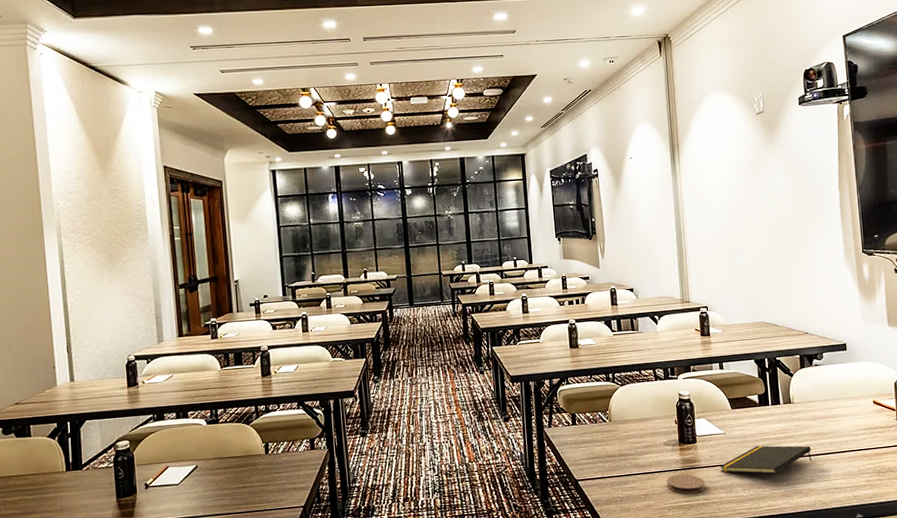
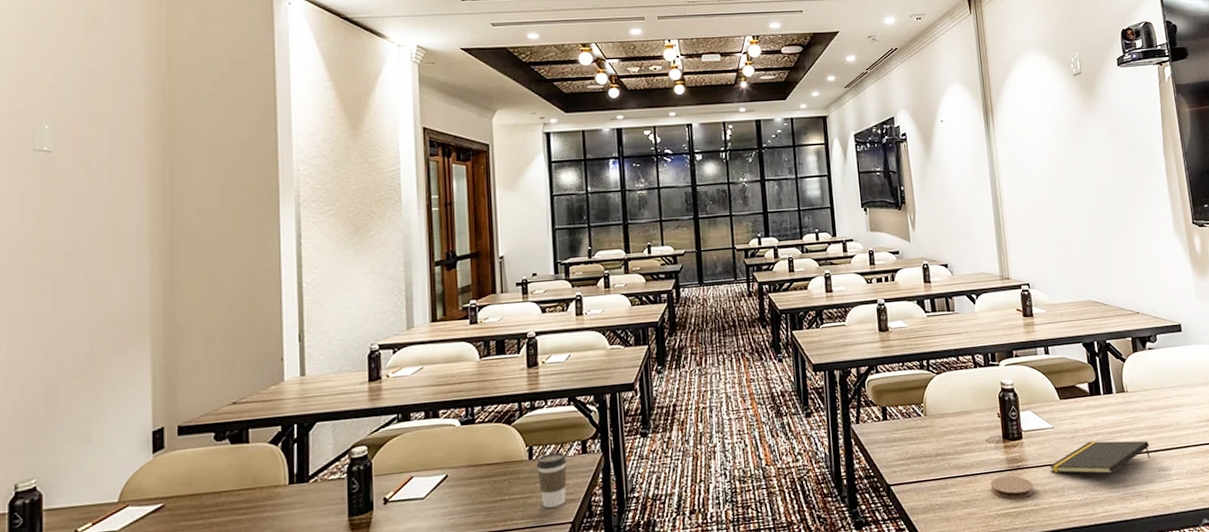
coffee cup: none [272,447,298,494] -> present [536,451,567,508]

